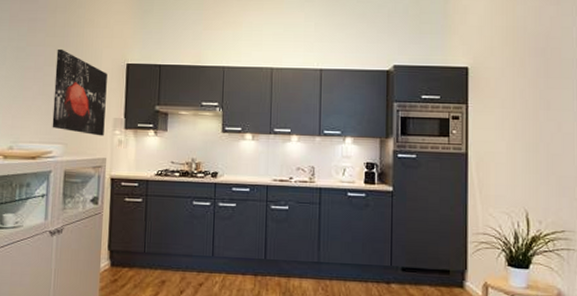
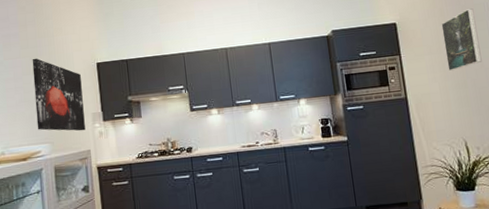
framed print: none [520,63,560,131] -> present [441,8,482,72]

